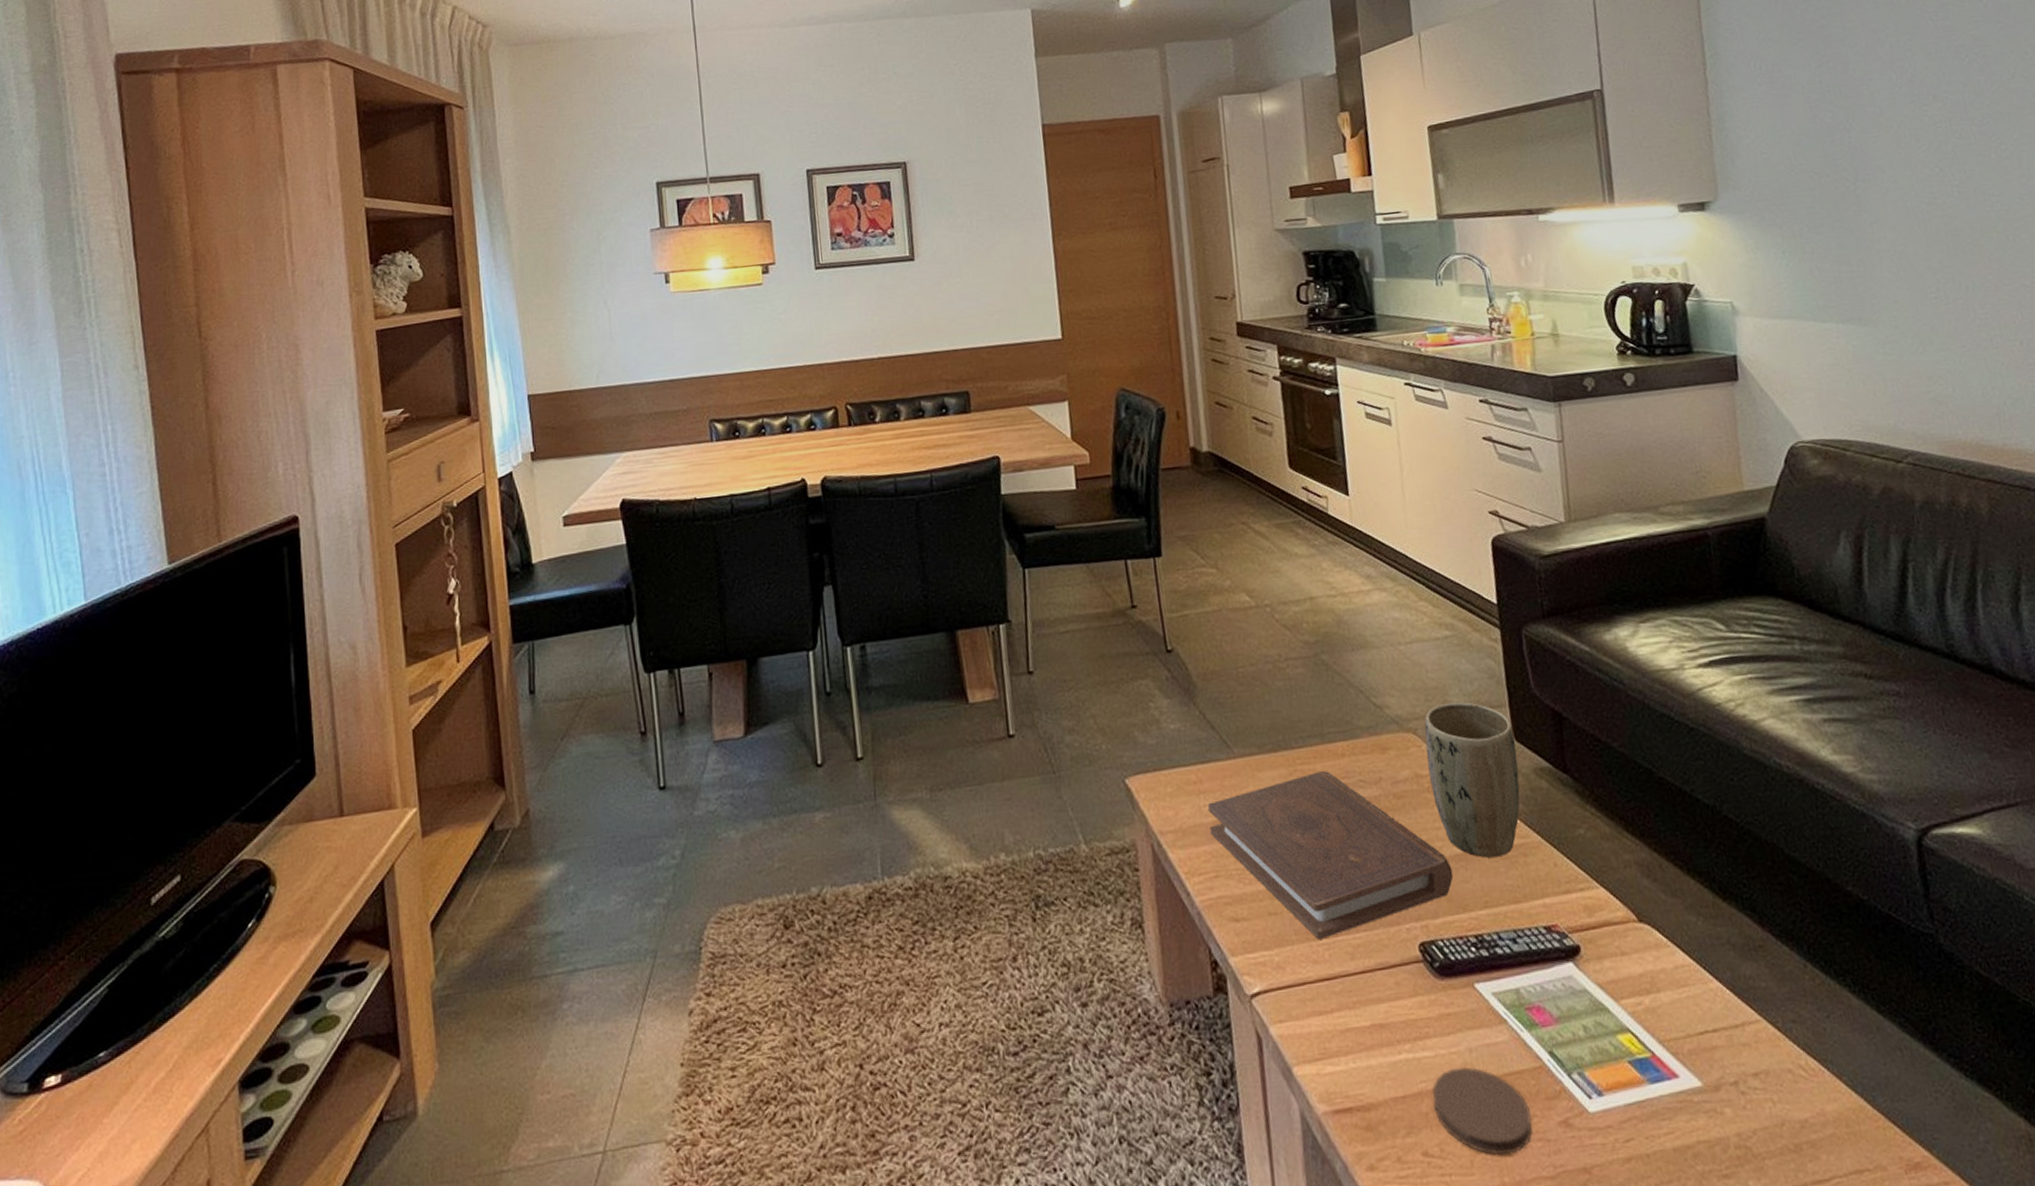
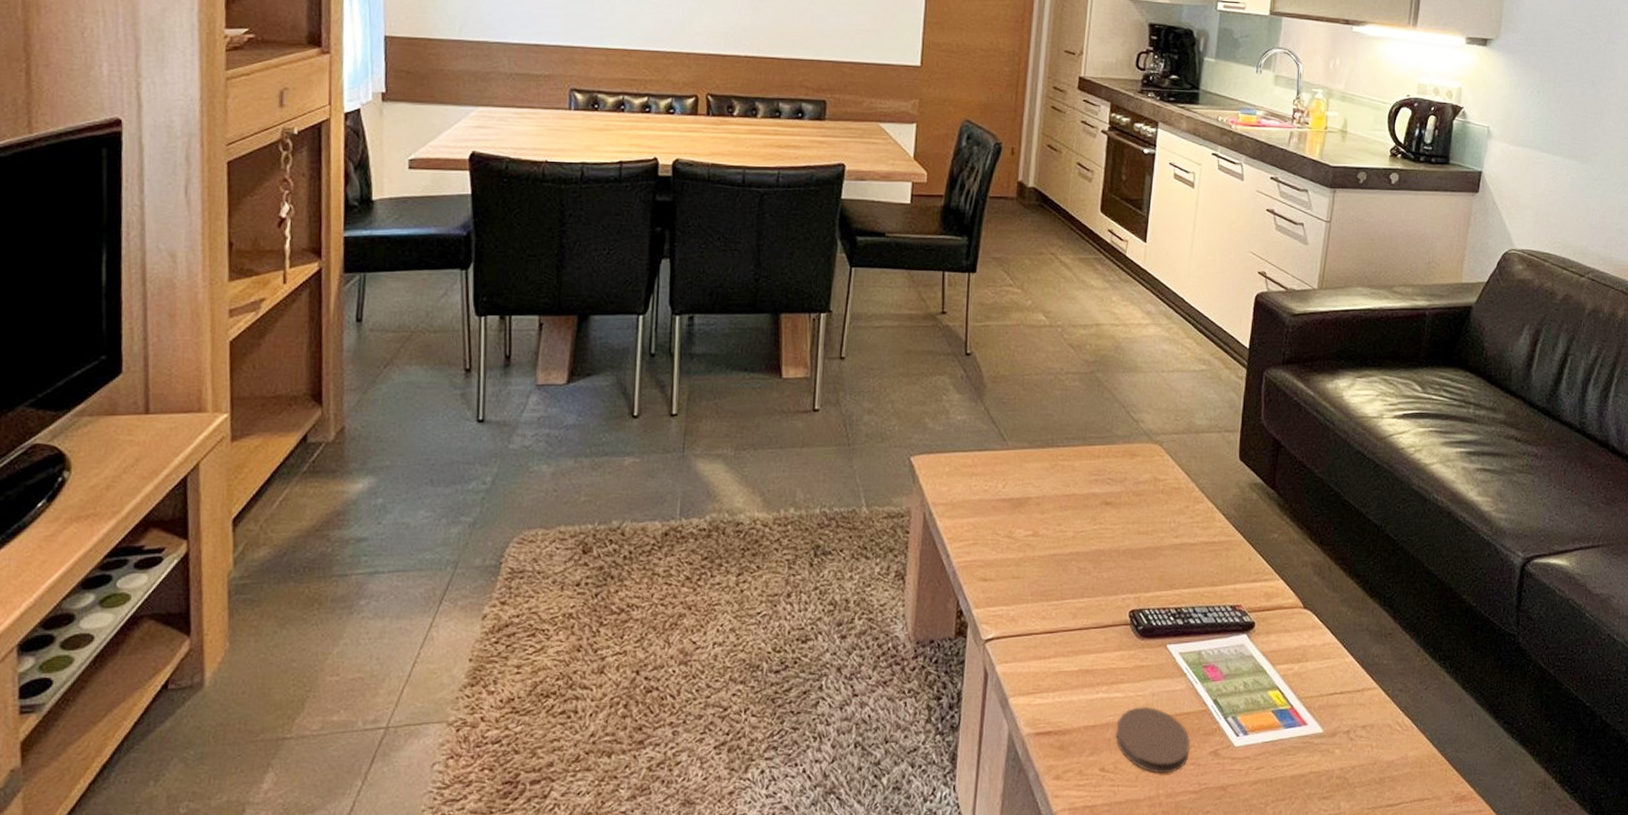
book: present [1207,771,1454,939] -> none [976,468,1168,601]
plant pot: present [1424,701,1520,858] -> none [1165,423,1240,549]

